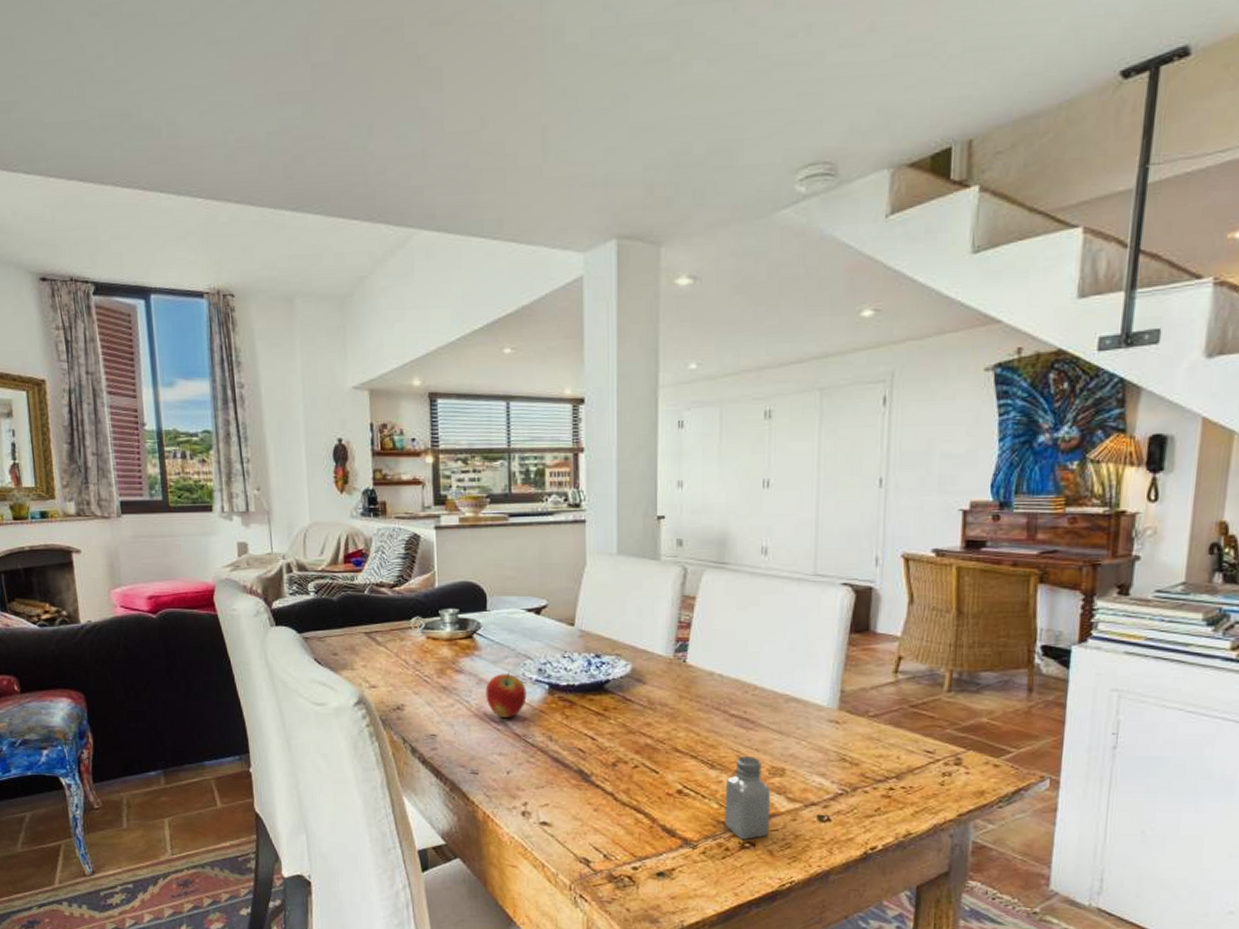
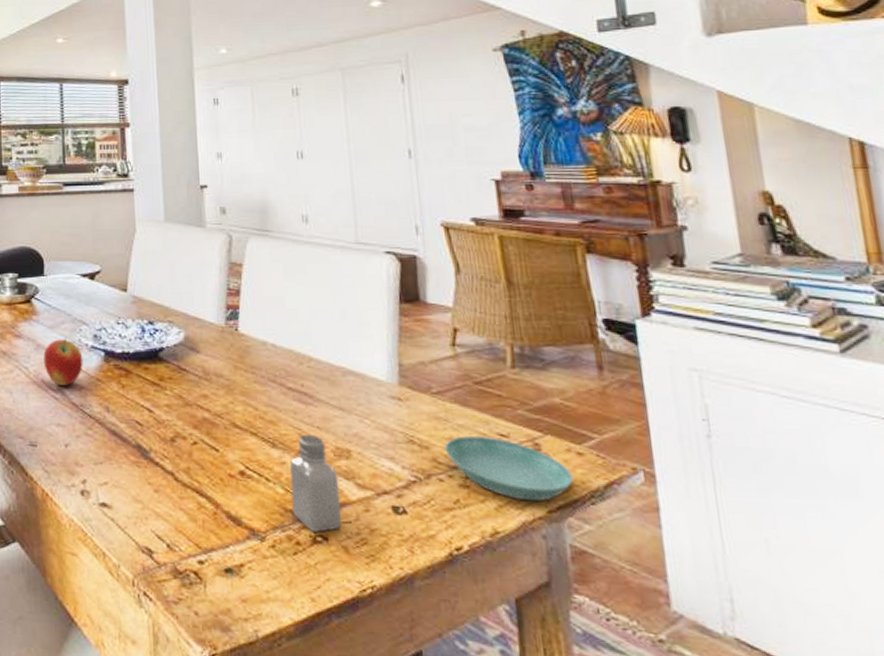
saucer: none [873,753,986,808] -> present [444,436,573,502]

